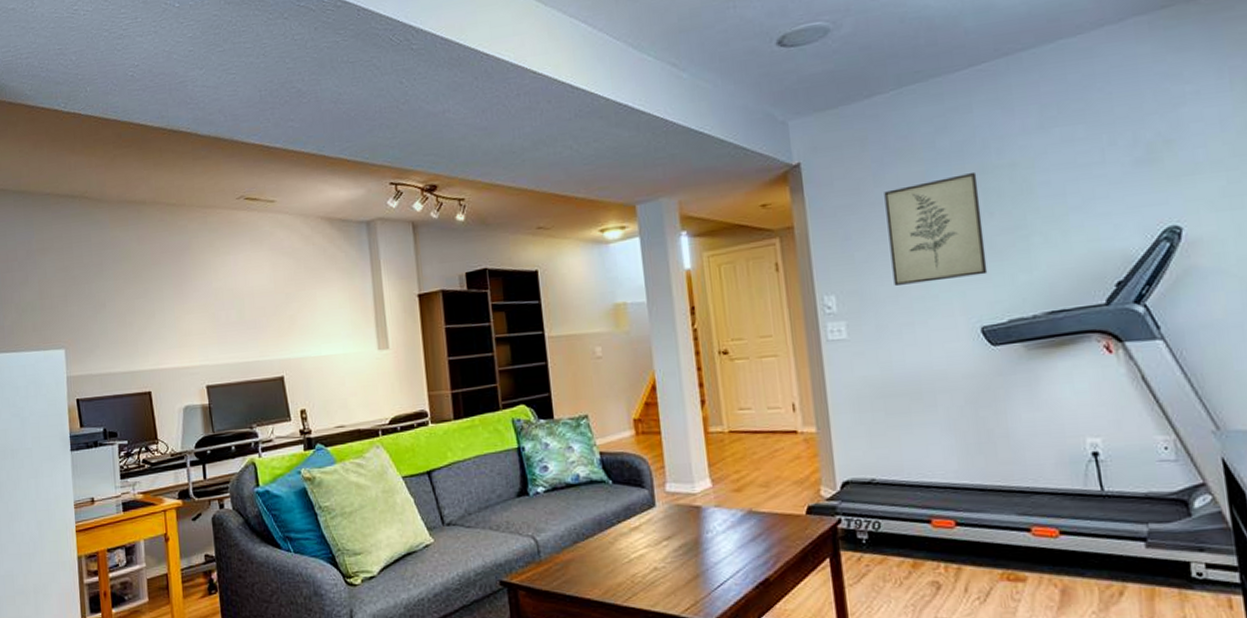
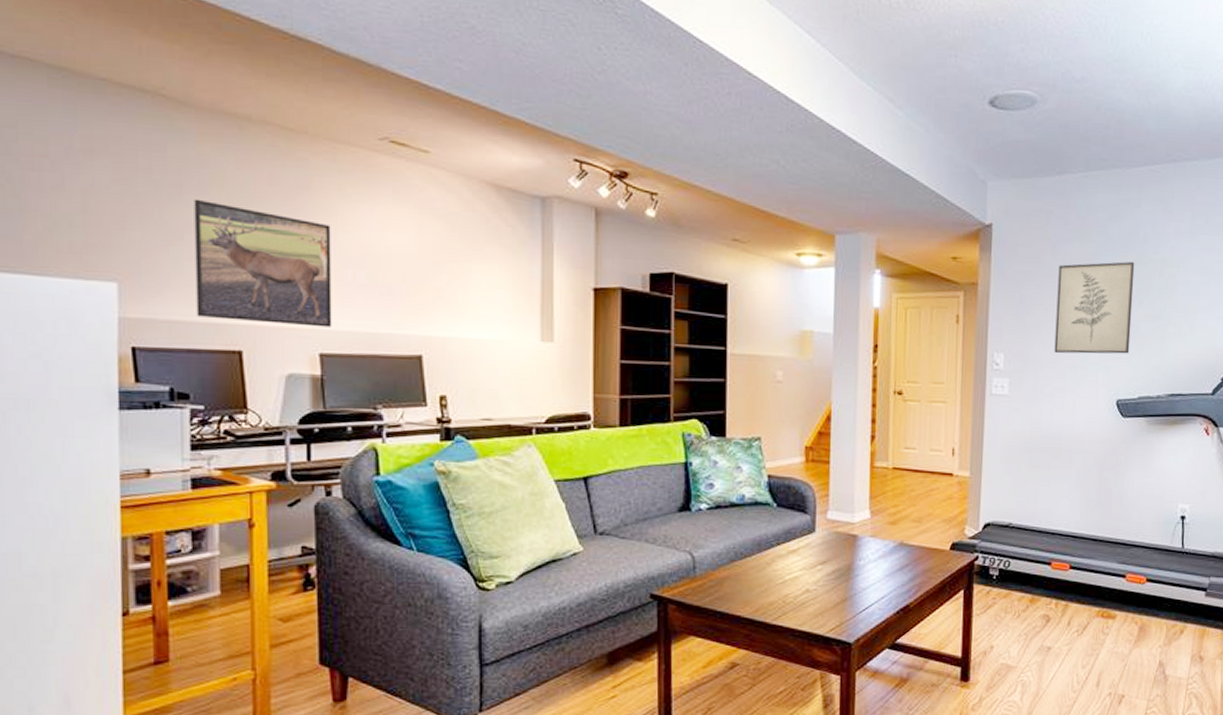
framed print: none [111,273,214,368] -> present [194,199,332,328]

